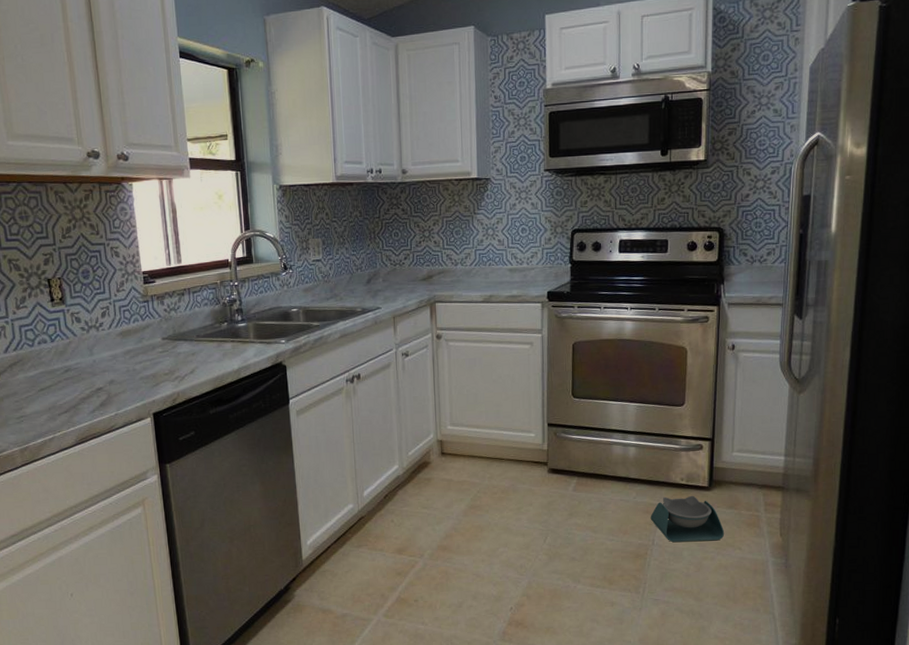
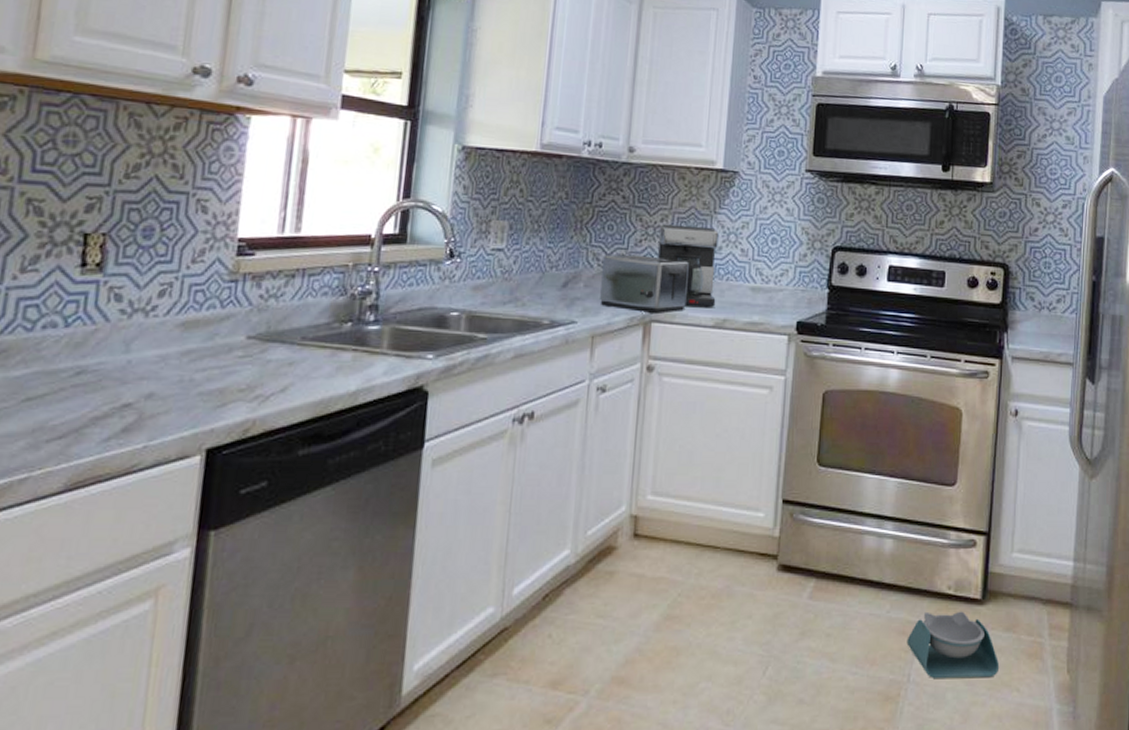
toaster: none [394,253,460,297] -> present [600,254,689,315]
coffee maker: none [433,225,483,288] -> present [657,224,719,308]

